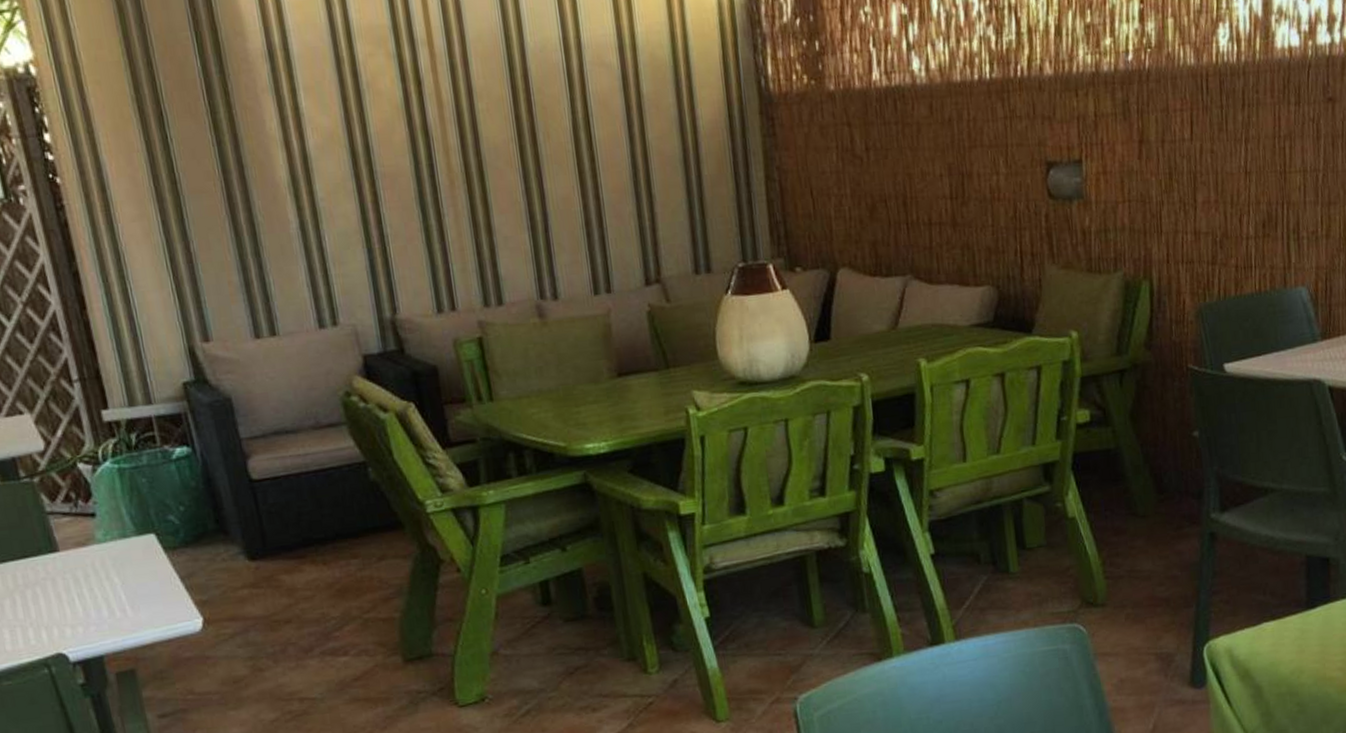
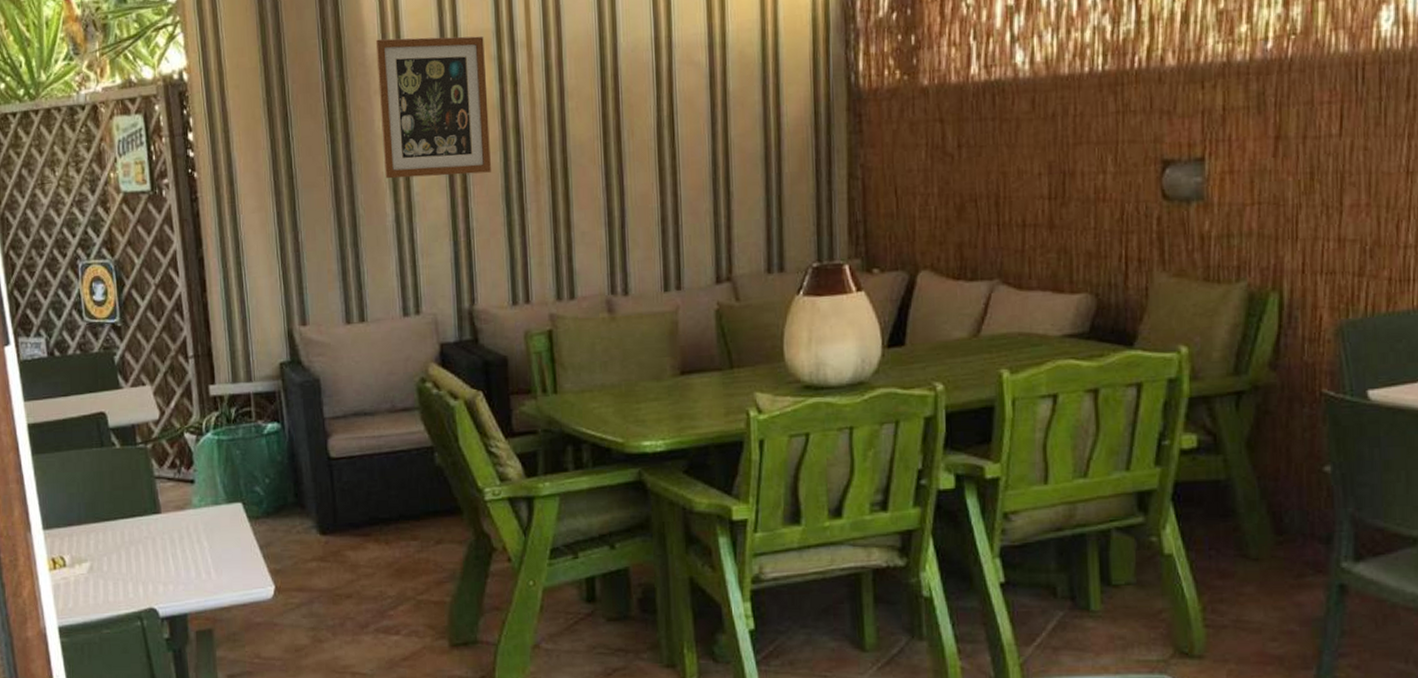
wall art: none [257,31,401,184] -> present [375,35,491,179]

